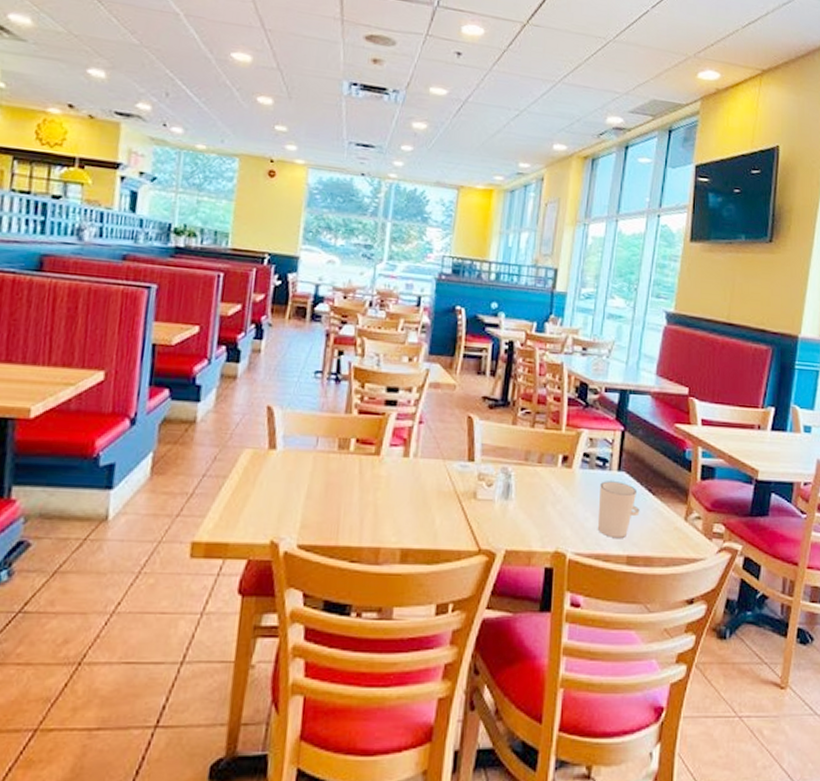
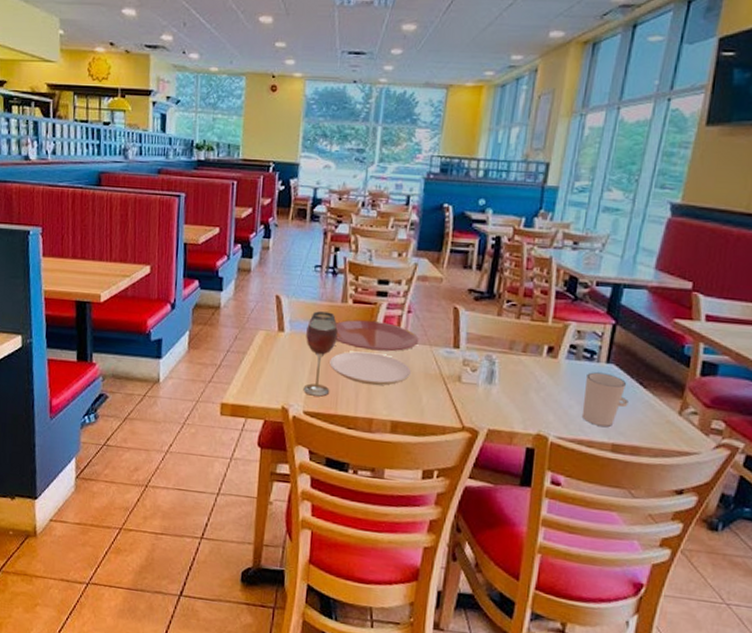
wineglass: none [297,424,341,526] -> present [303,311,338,397]
plate: none [330,469,424,508] -> present [329,351,412,385]
plate: none [338,432,431,468] -> present [335,319,419,352]

